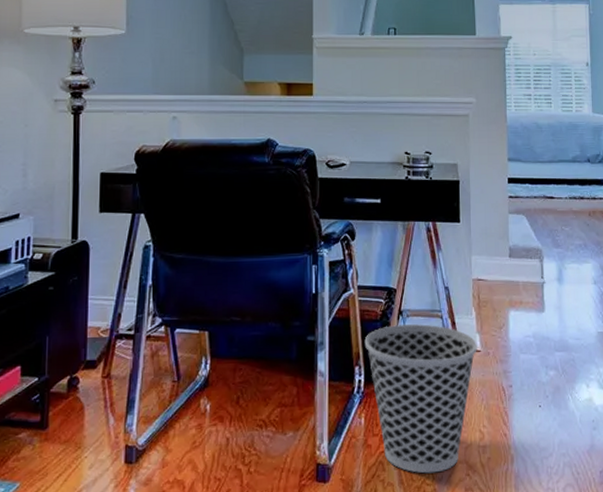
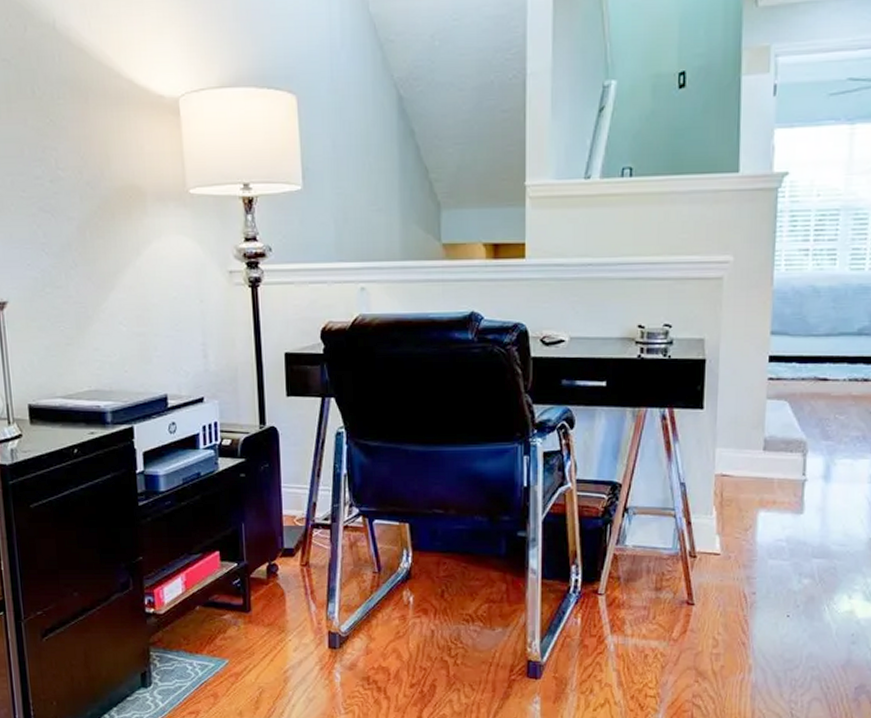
wastebasket: present [364,324,477,474] -> none [582,523,716,677]

